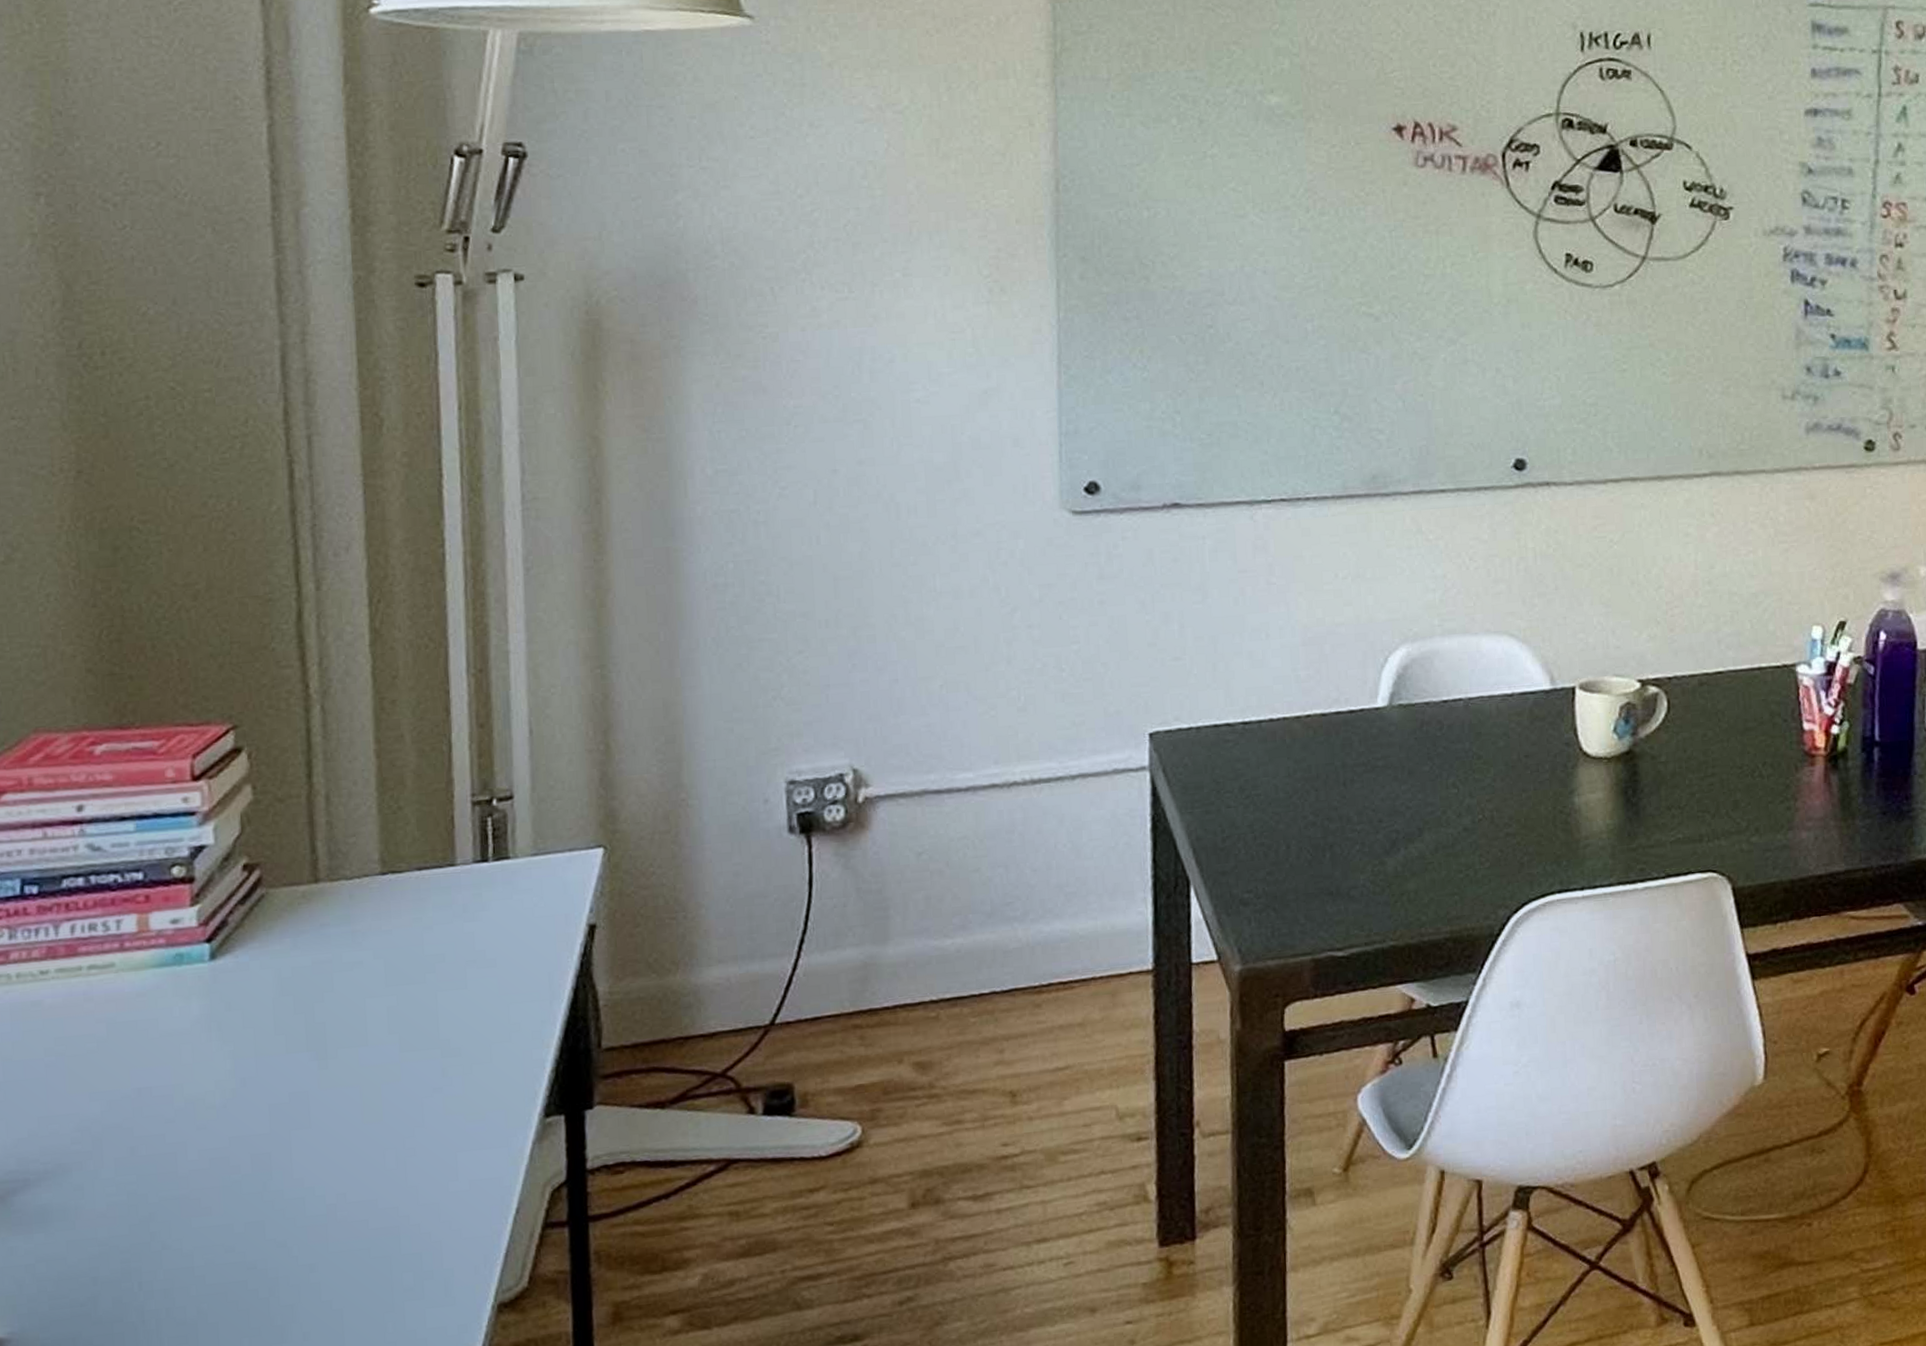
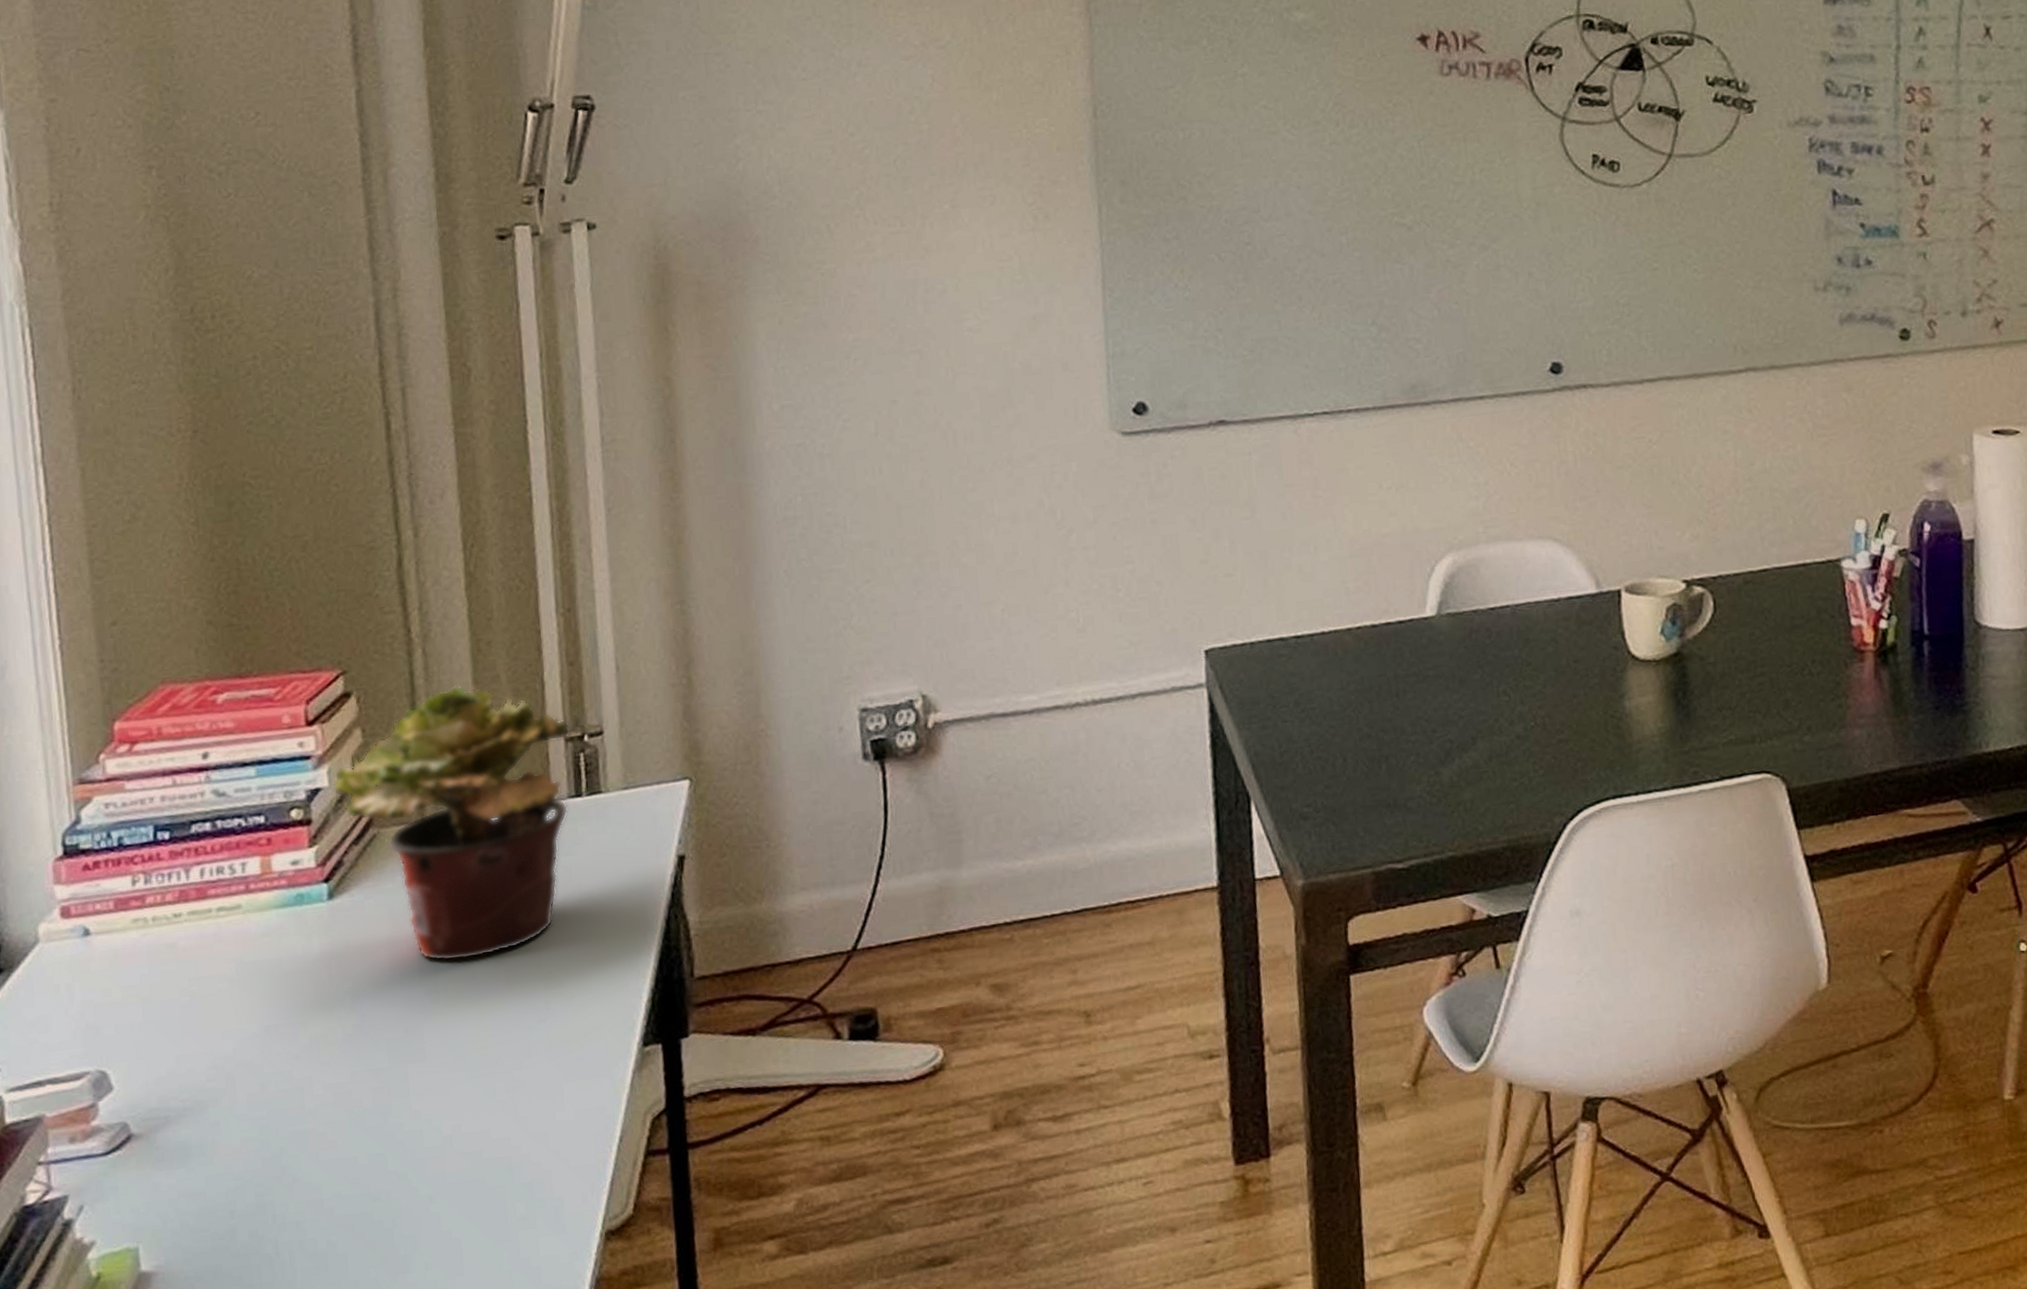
potted plant: none [217,743,478,1027] -> present [331,684,570,962]

